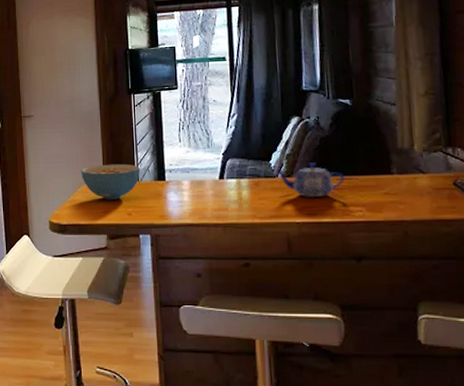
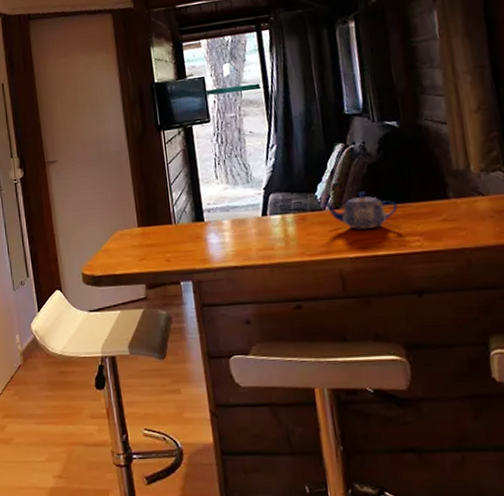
cereal bowl: present [81,164,141,200] -> none [112,206,177,247]

